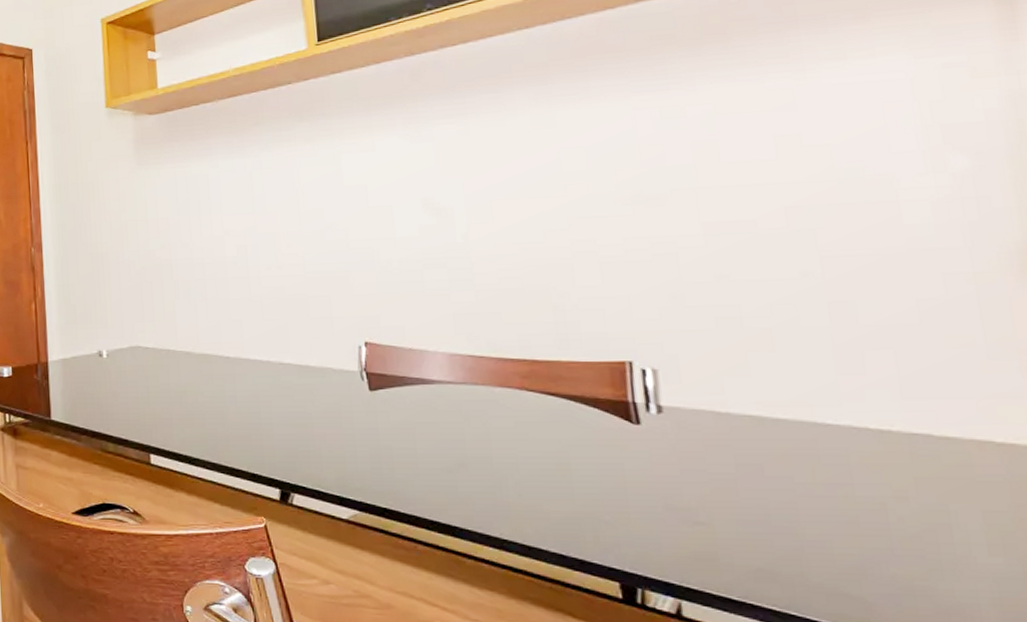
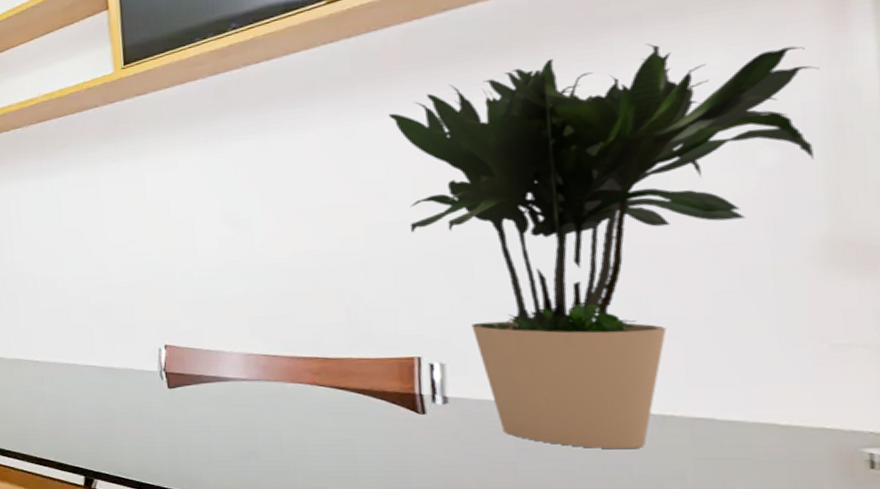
potted plant: none [587,43,1001,467] -> present [389,43,819,450]

